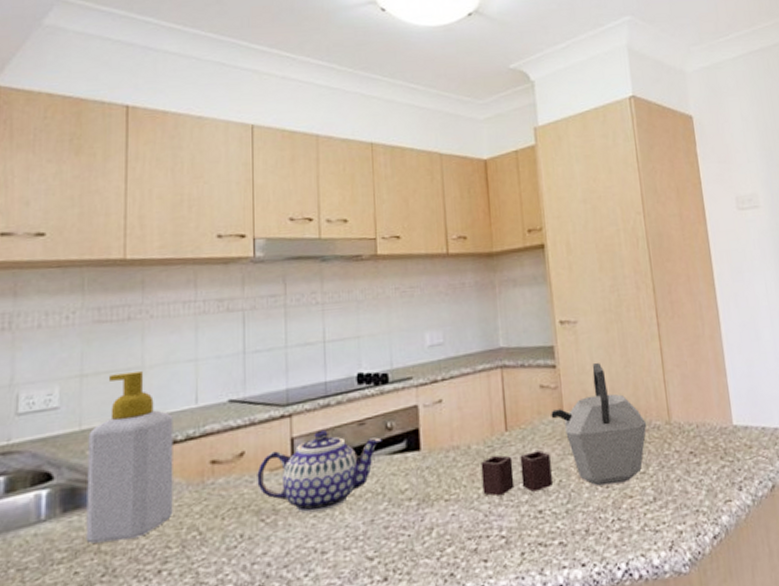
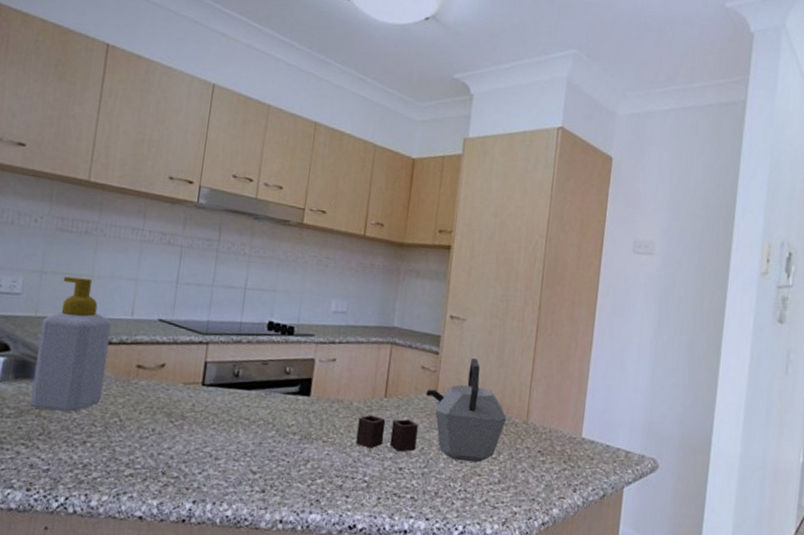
teapot: present [257,429,382,514] -> none [172,360,280,427]

